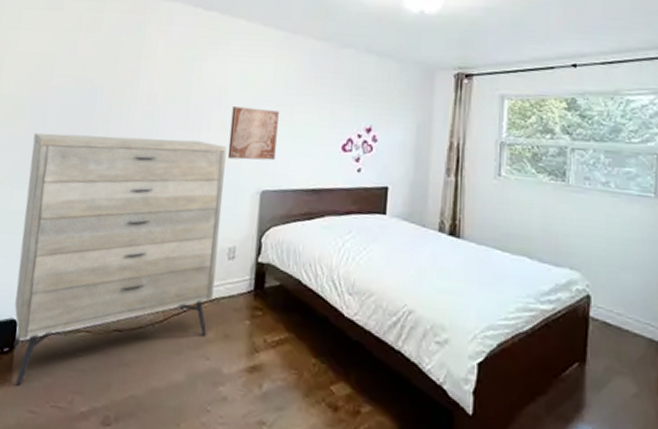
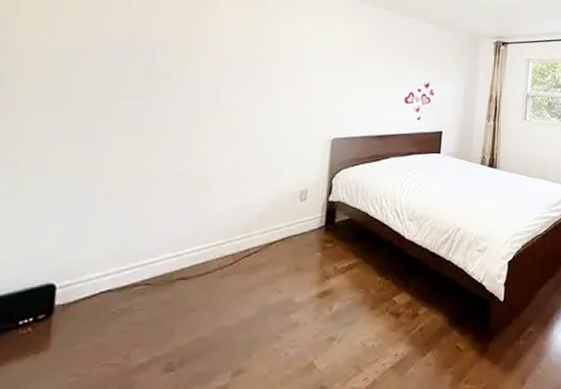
dresser: present [13,133,227,386] -> none [50,88,299,352]
wall art: present [227,106,279,161] -> none [299,64,349,112]

